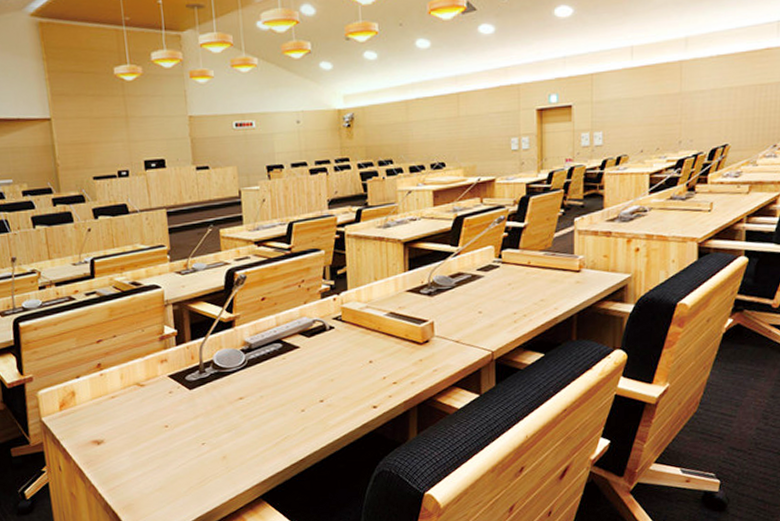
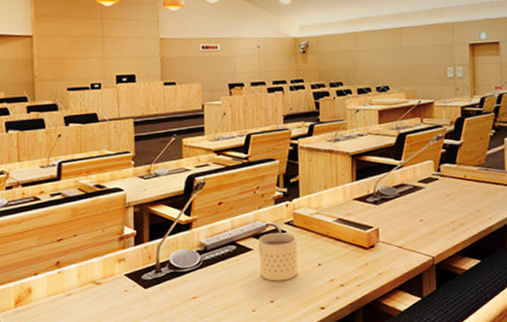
mug: none [305,328,348,380] -> present [259,233,298,281]

